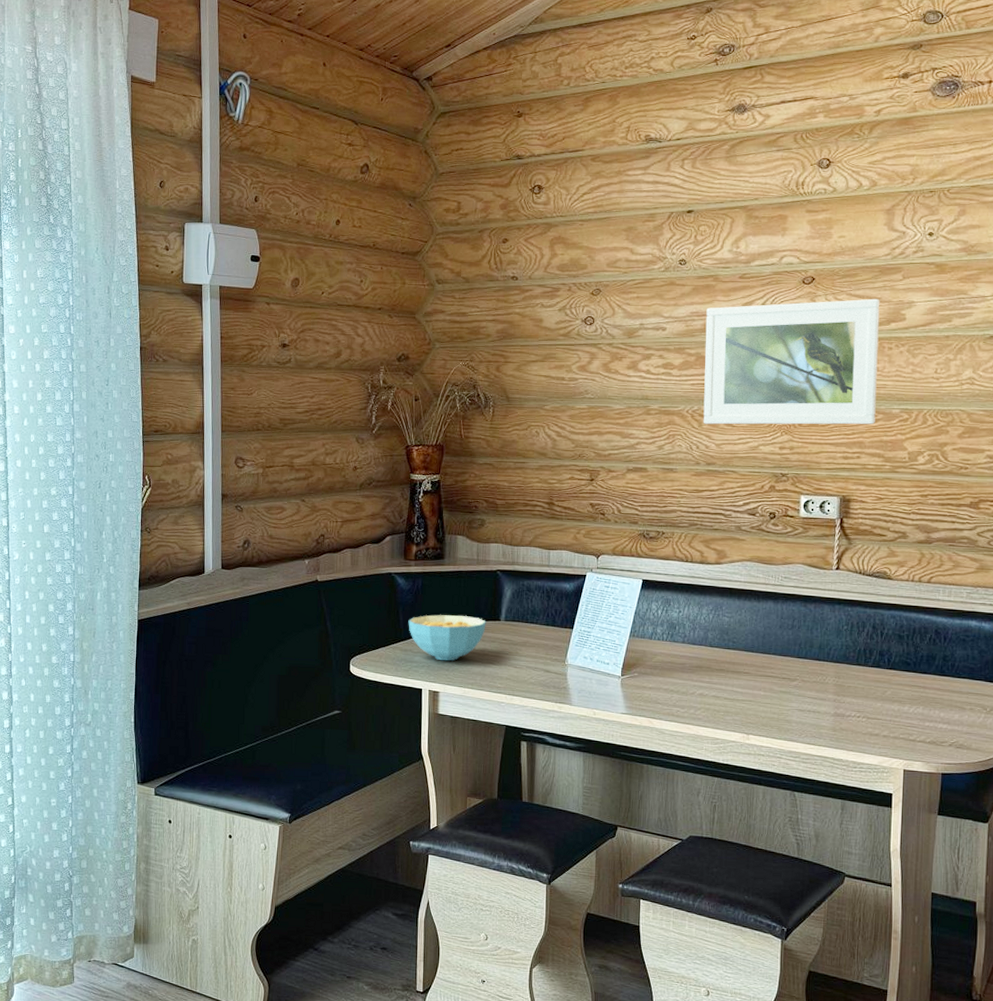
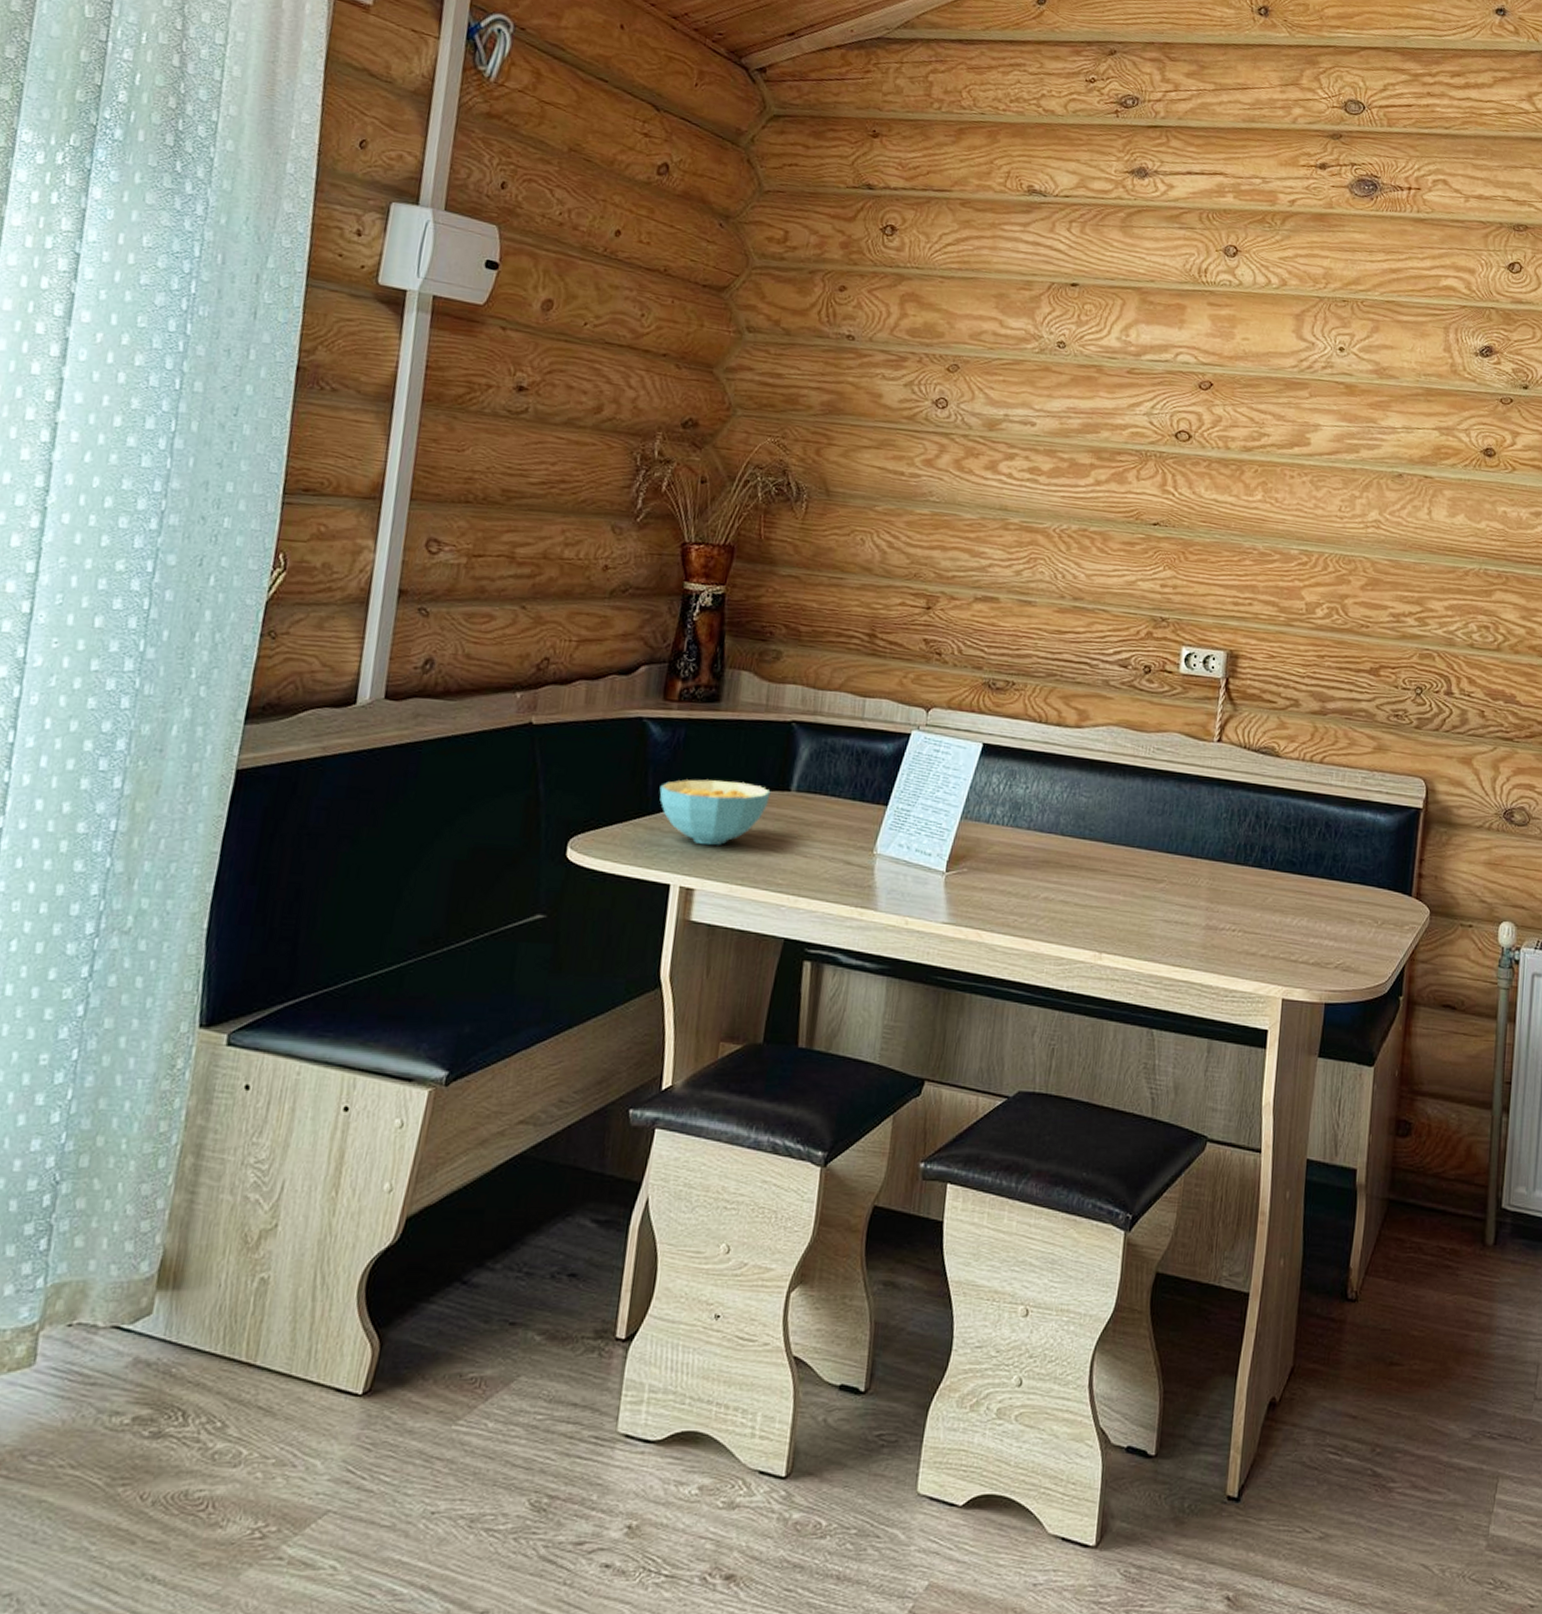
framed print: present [703,298,880,425] -> none [1072,404,1284,566]

